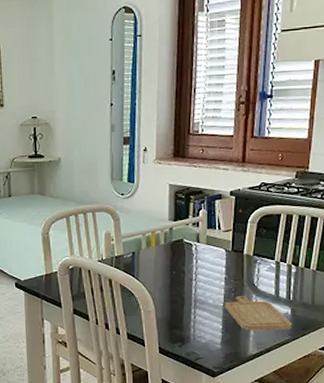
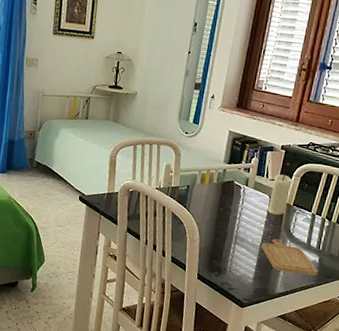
candle: none [226,223,248,269] -> present [268,174,293,215]

